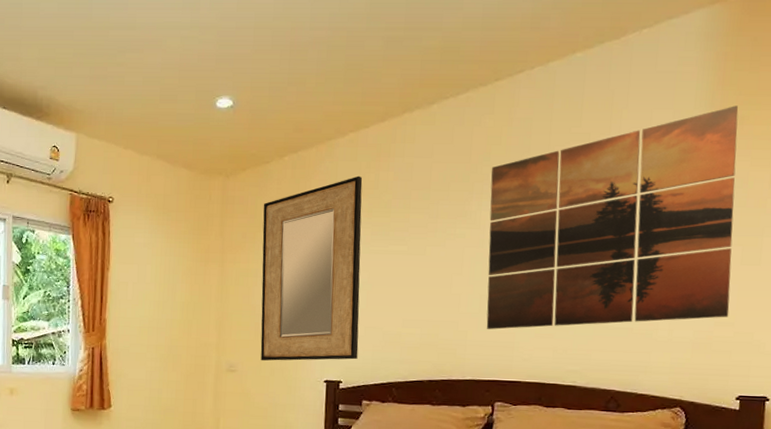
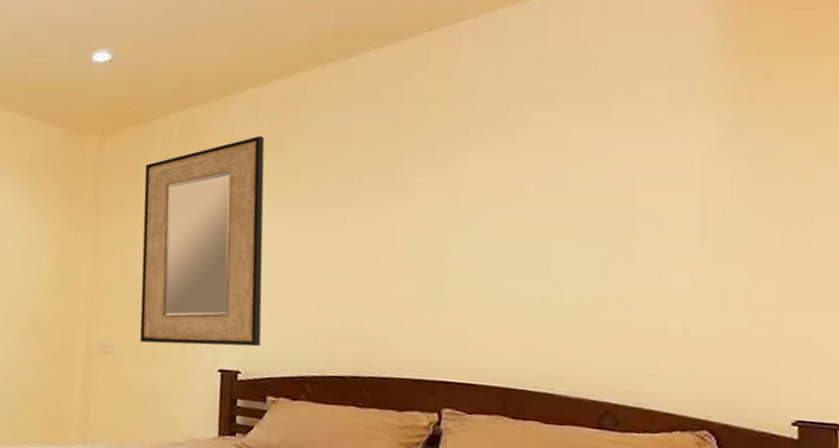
wall art: present [486,106,739,330] -> none [426,57,771,319]

